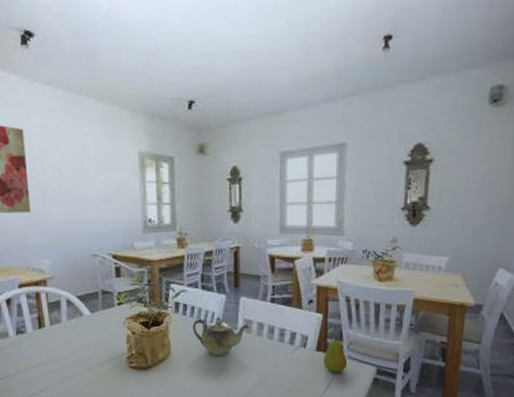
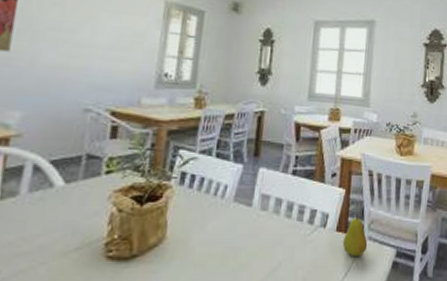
teapot: present [192,317,250,356] -> none [198,191,267,240]

